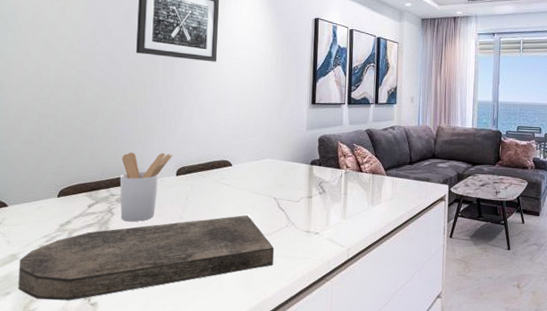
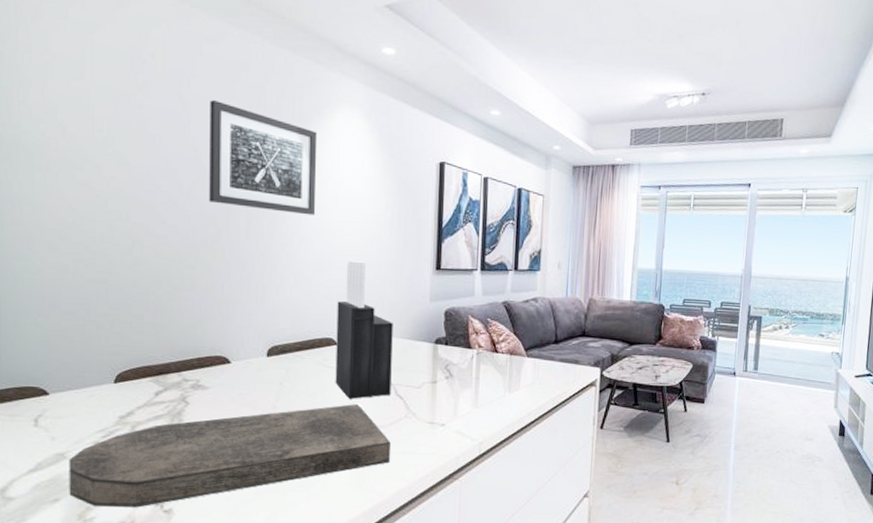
utensil holder: present [119,152,173,222] -> none [194,327,262,413]
knife block: none [230,98,277,211] -> present [335,261,393,399]

